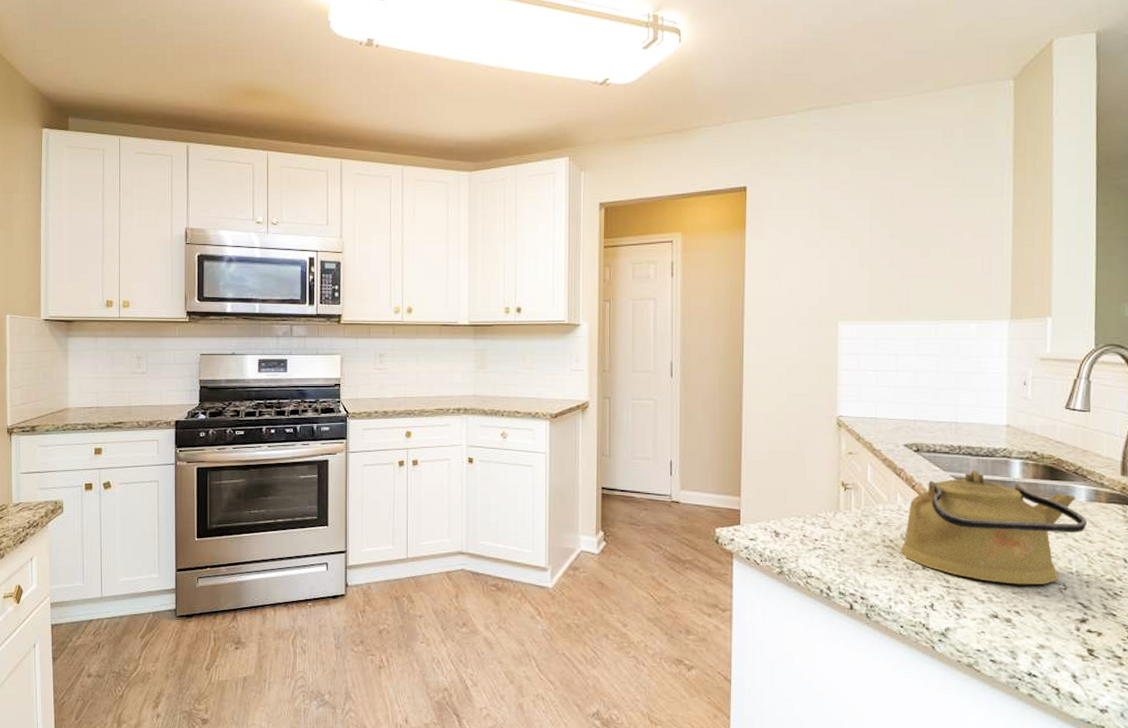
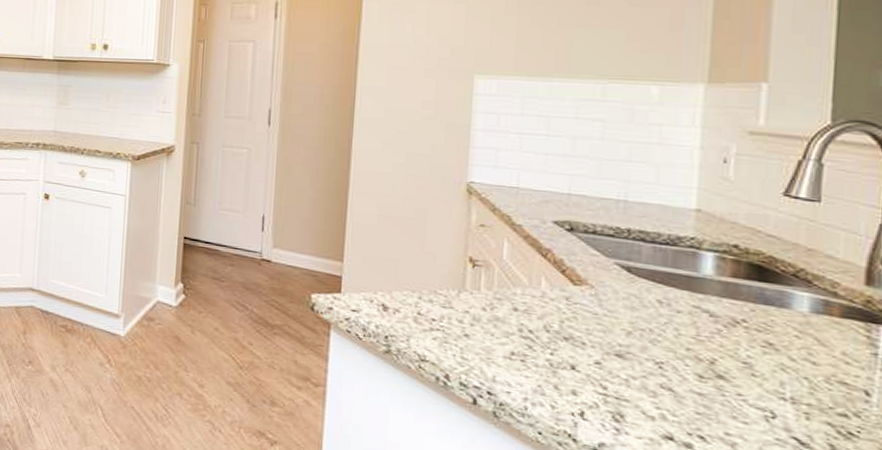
kettle: present [900,469,1088,585] -> none [542,259,811,409]

